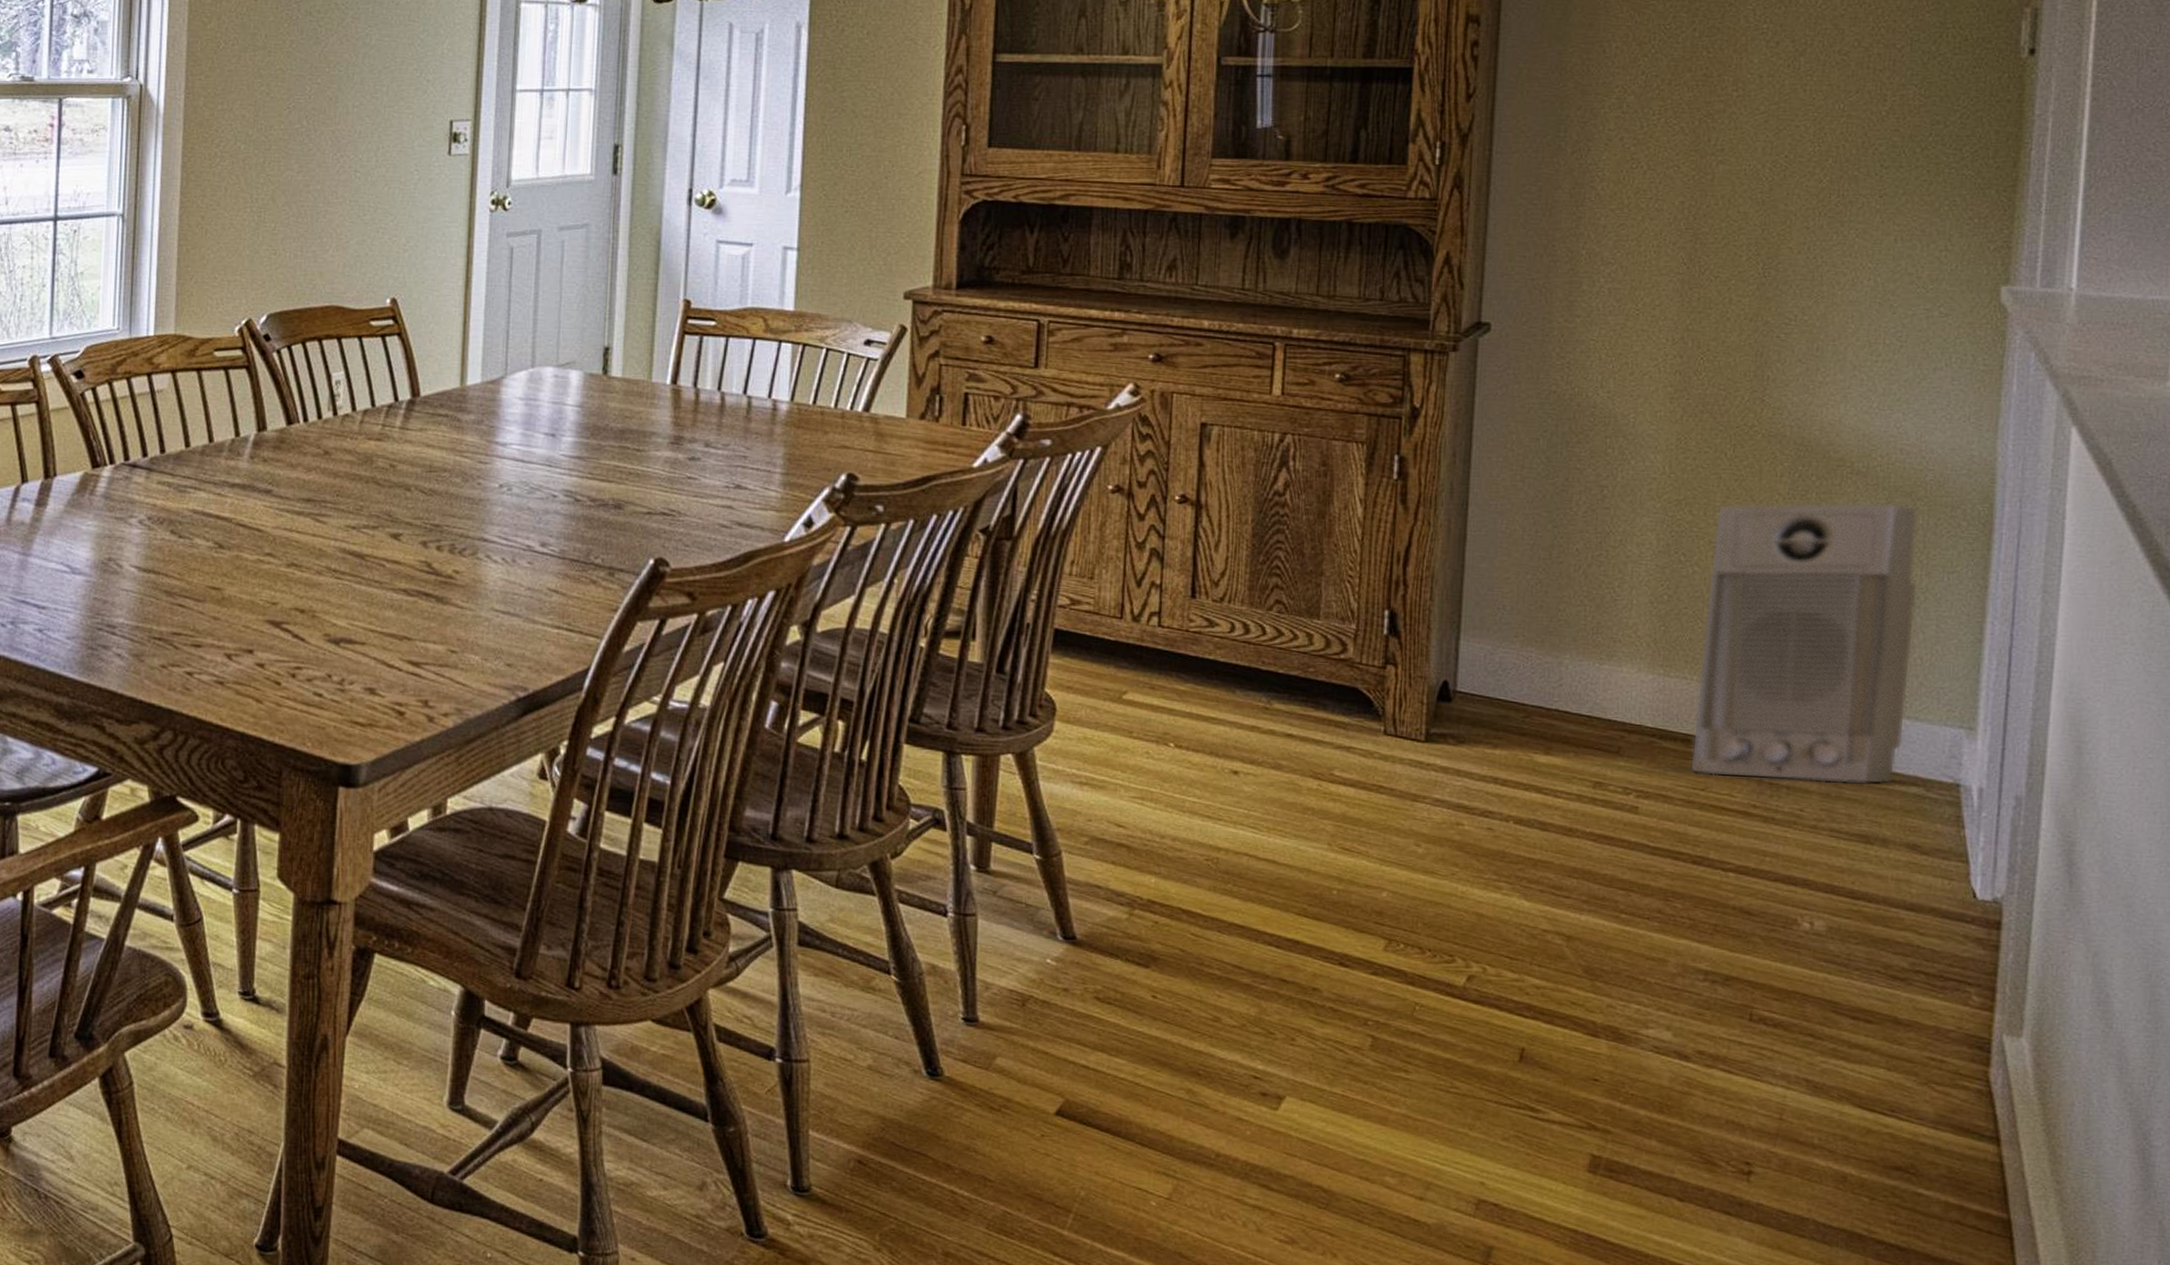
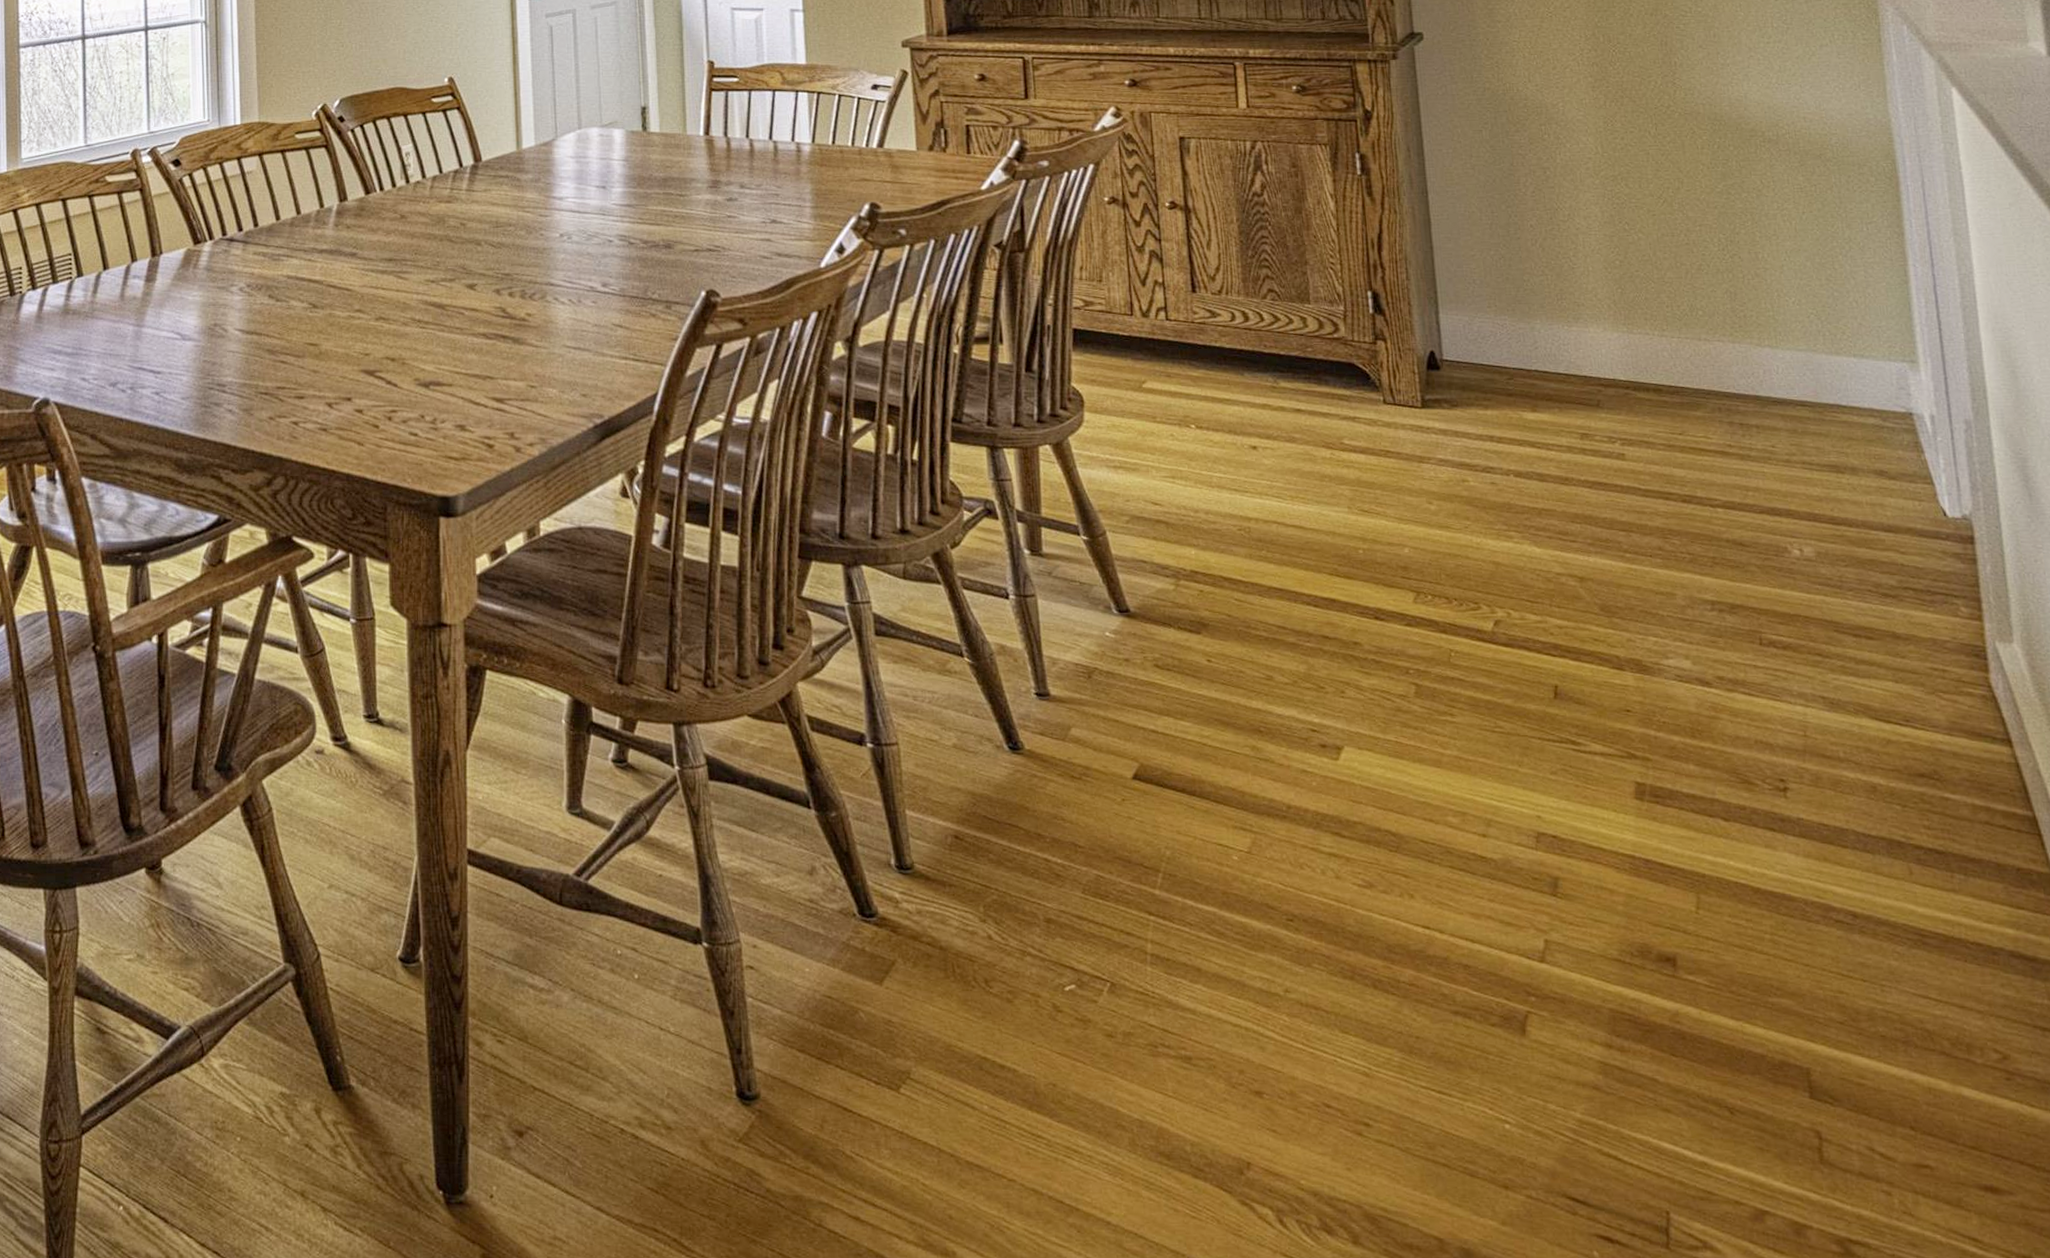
air purifier: present [1690,502,1918,785] -> none [1650,165,1854,421]

